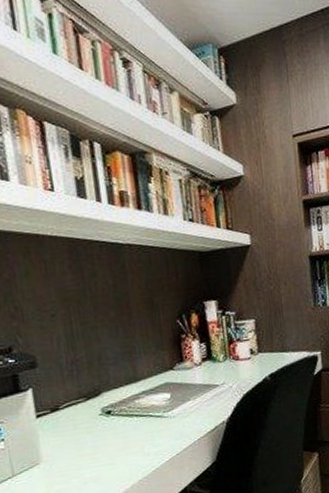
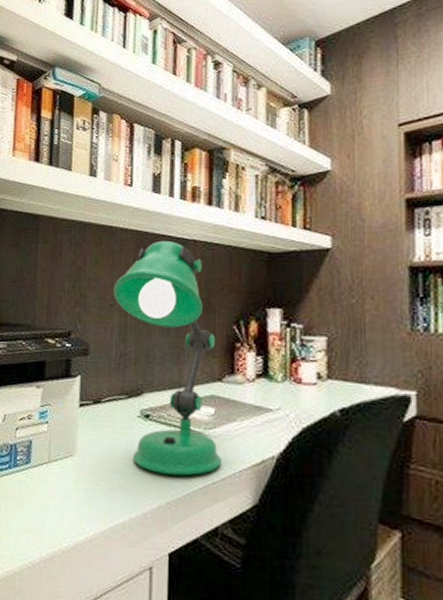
desk lamp: none [51,246,182,459] -> present [113,240,222,476]

